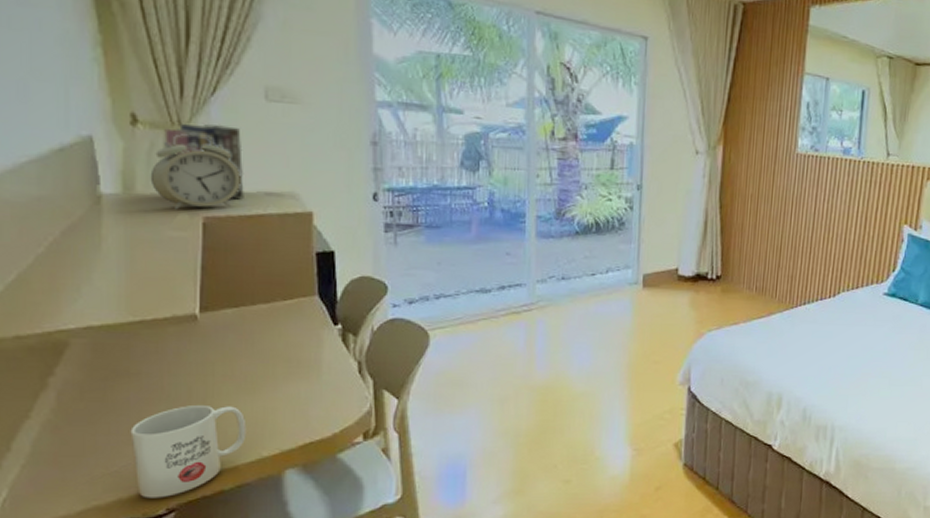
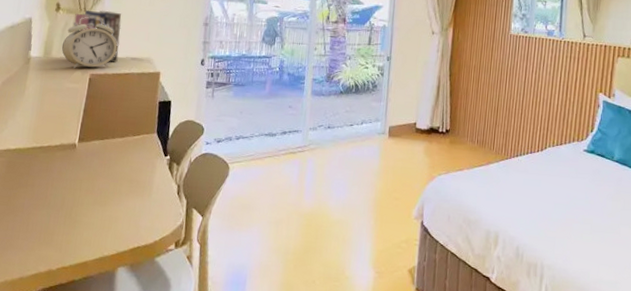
mug: present [130,404,247,498] -> none [18,211,97,283]

